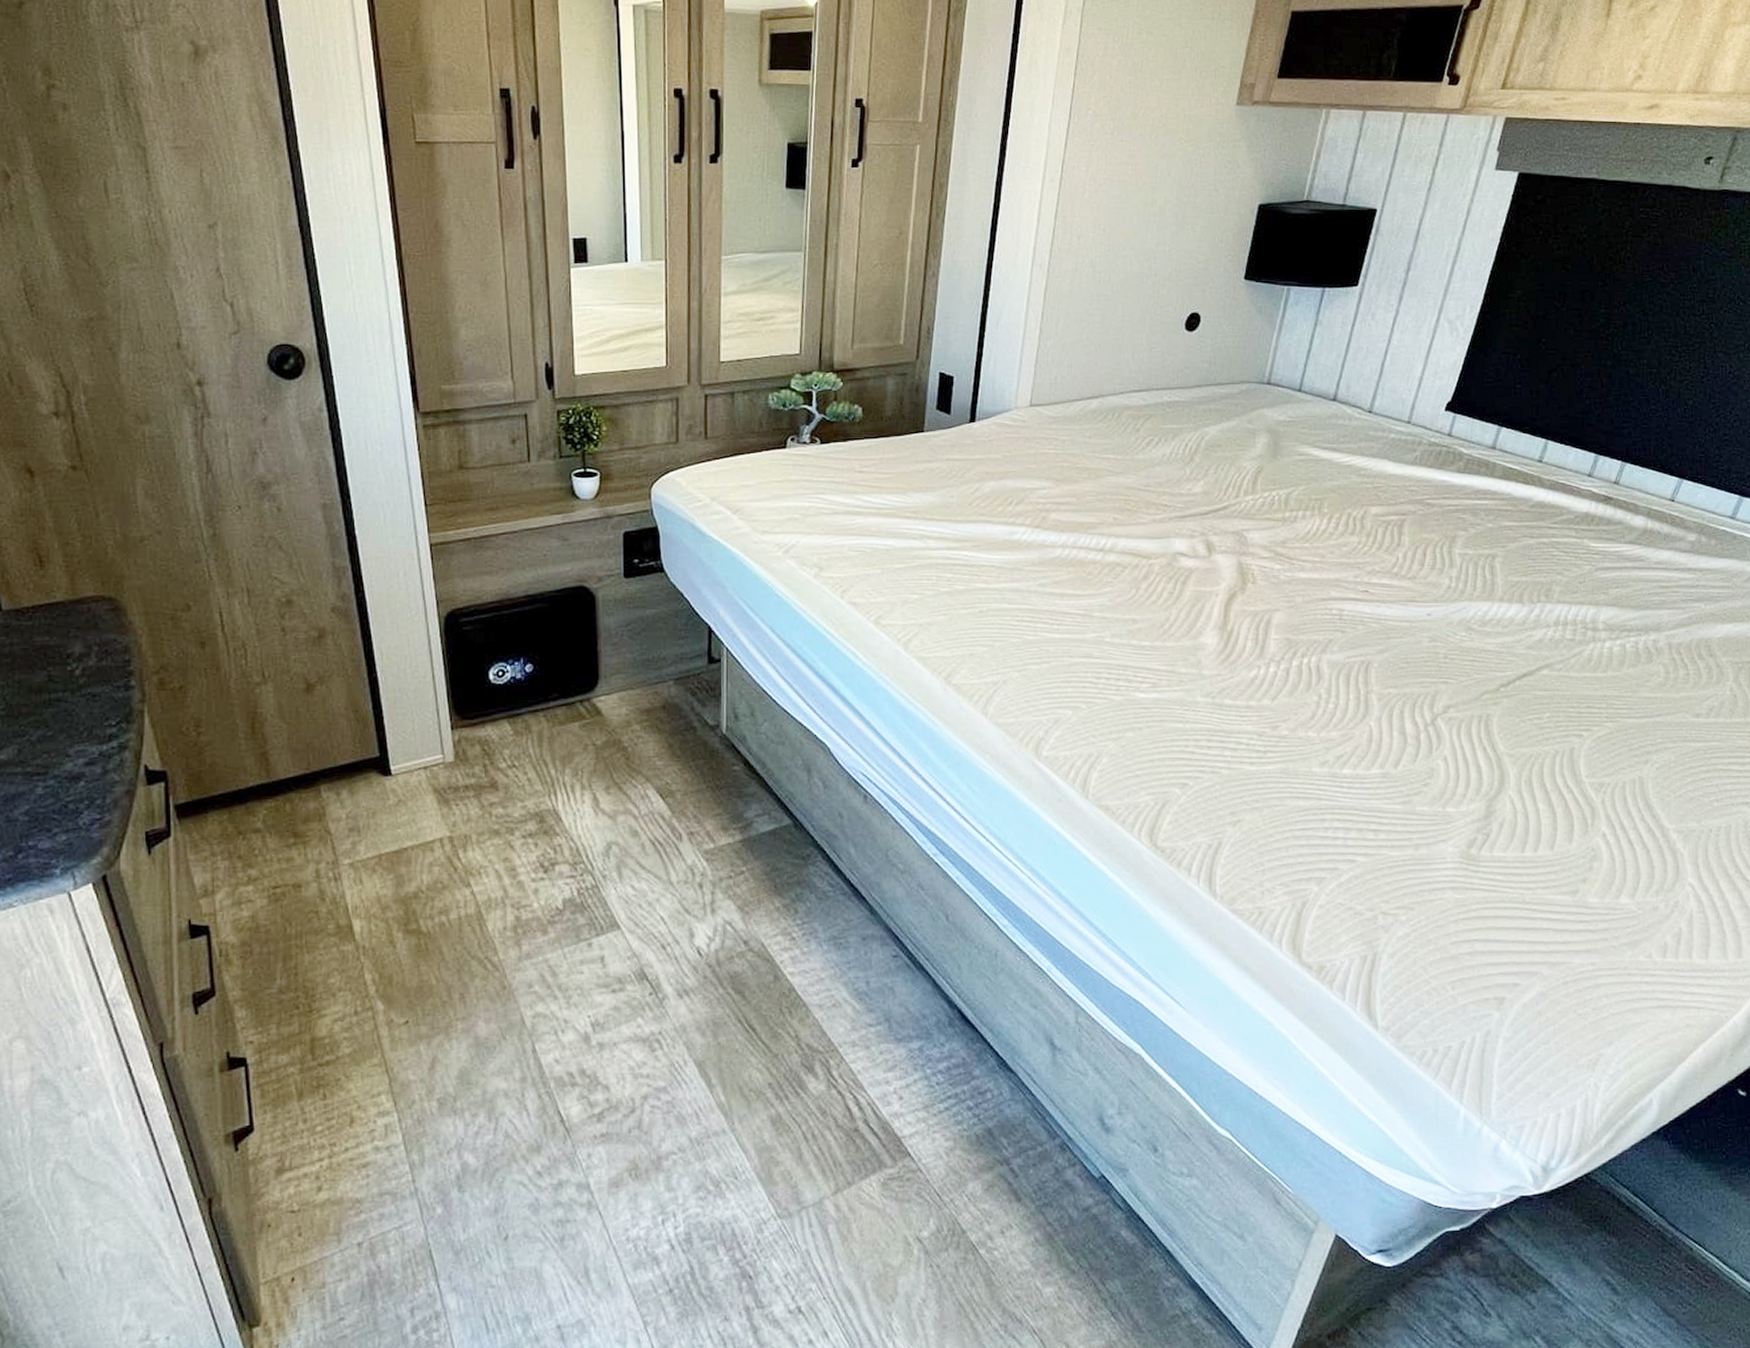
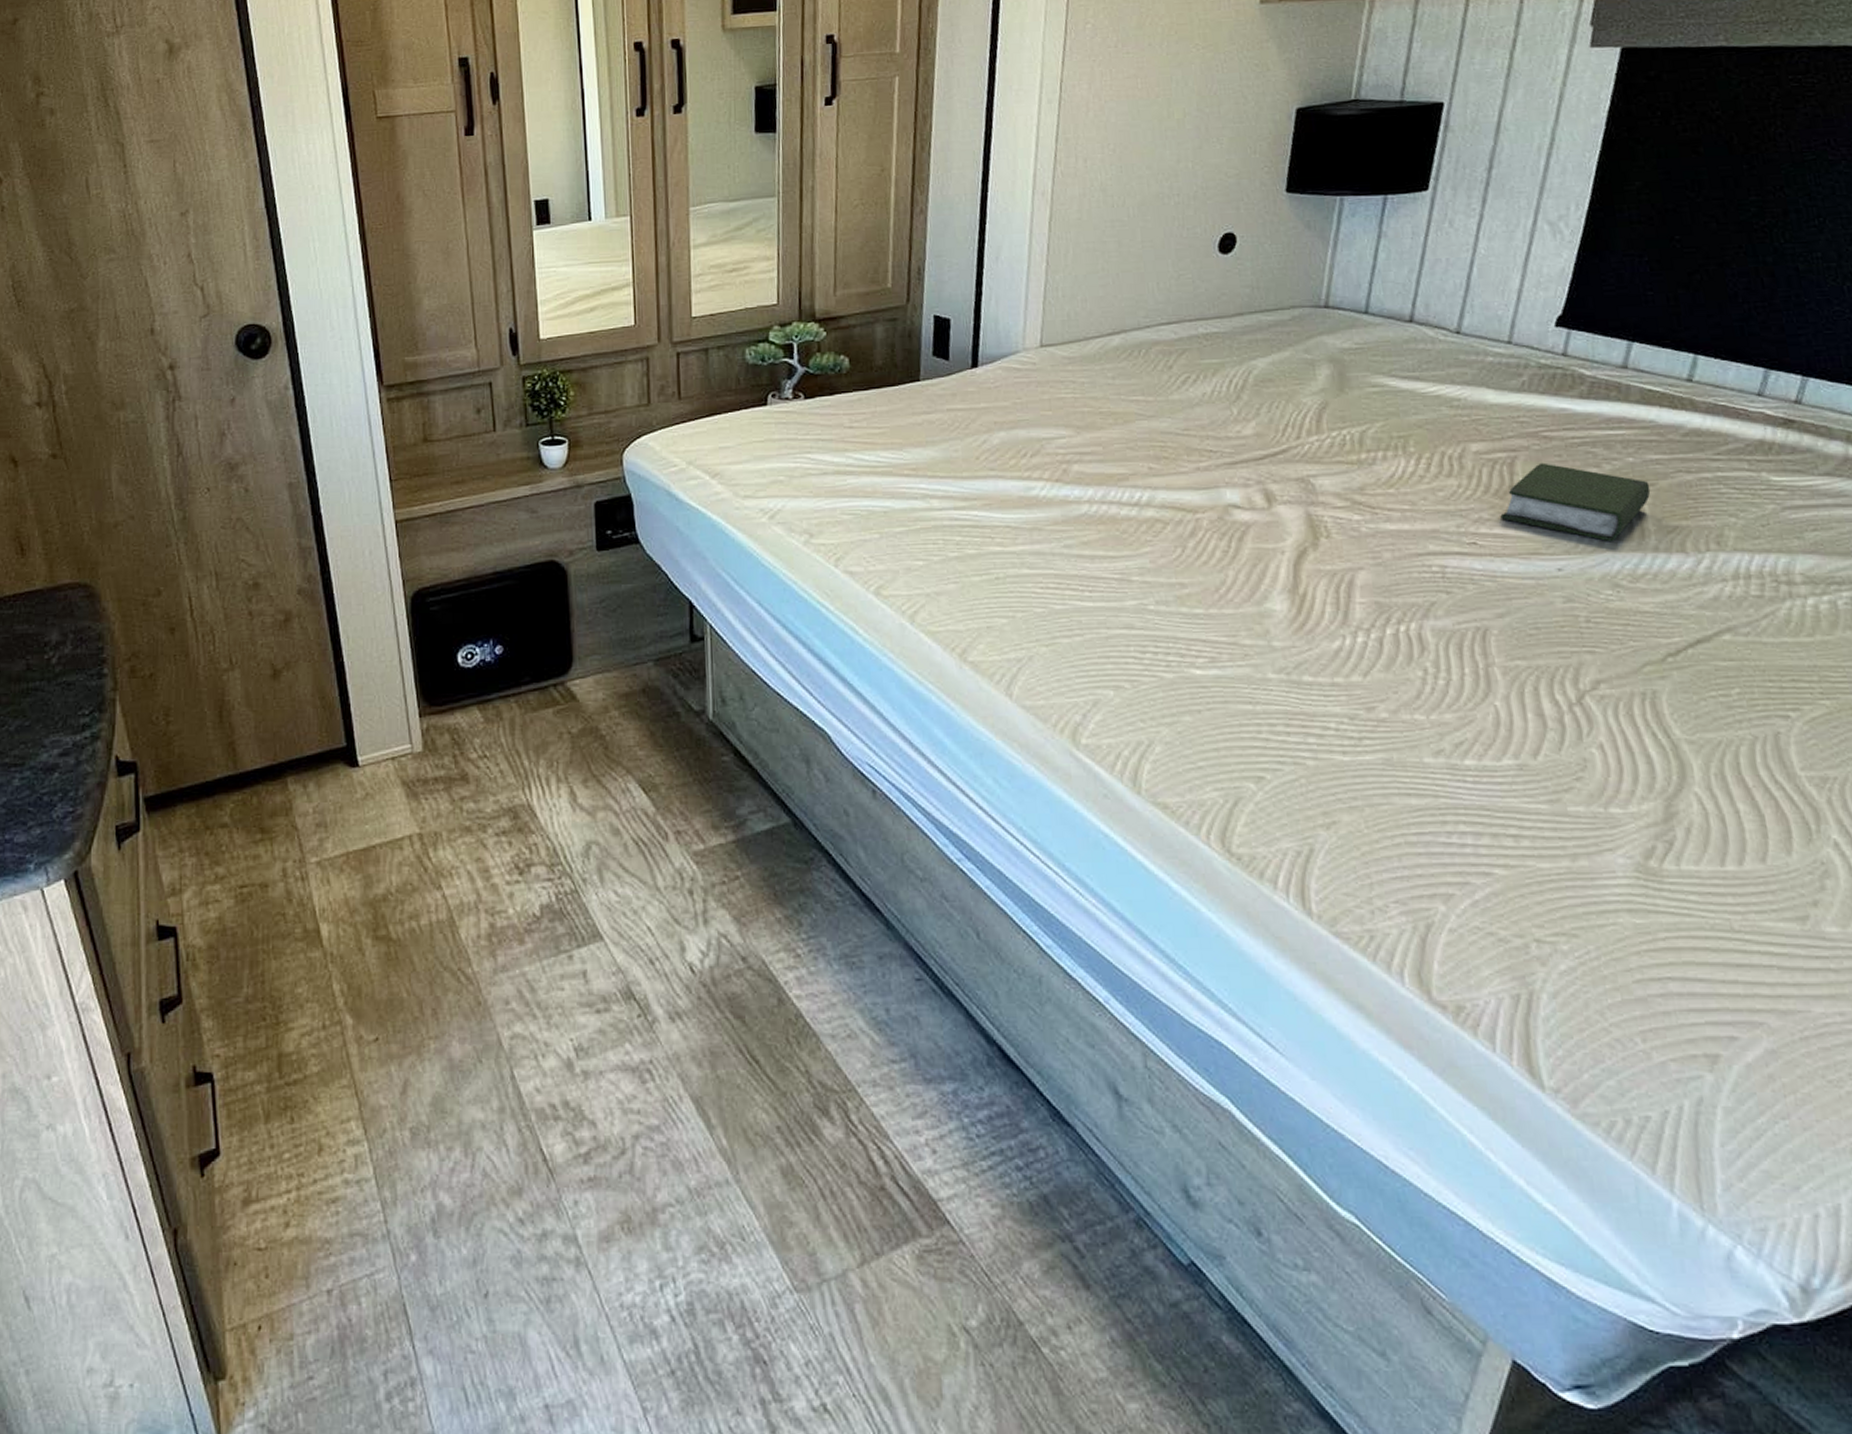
book: none [1388,525,1502,593] -> present [1500,462,1651,542]

